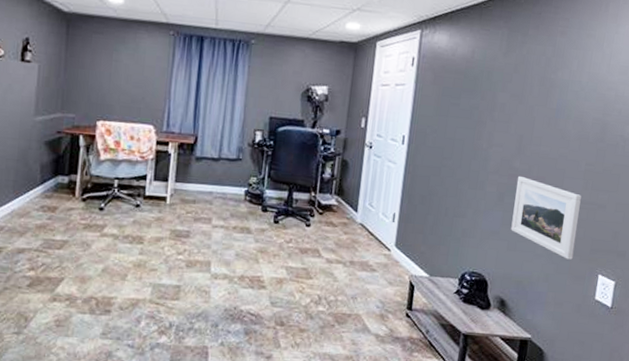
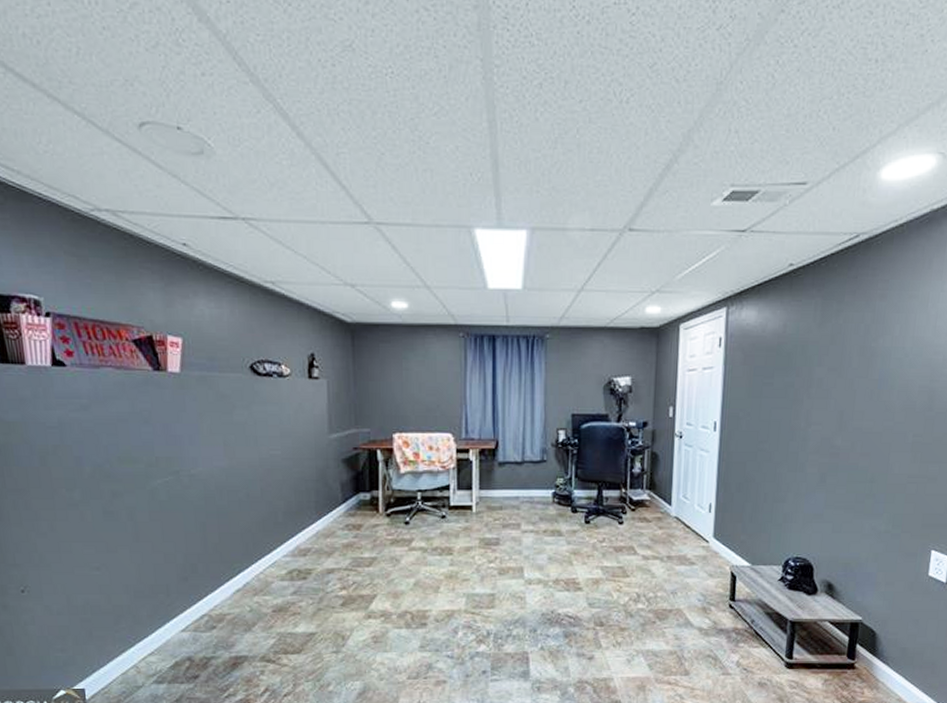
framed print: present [511,175,581,260] -> none [835,453,910,537]

